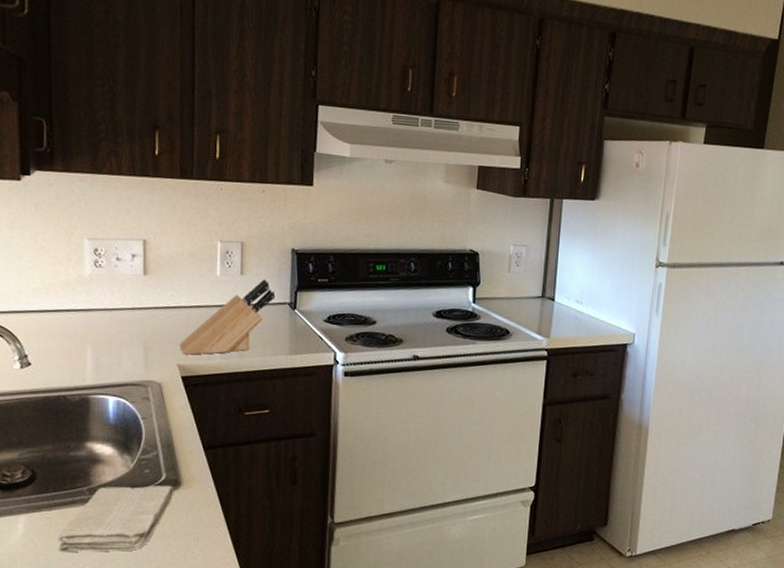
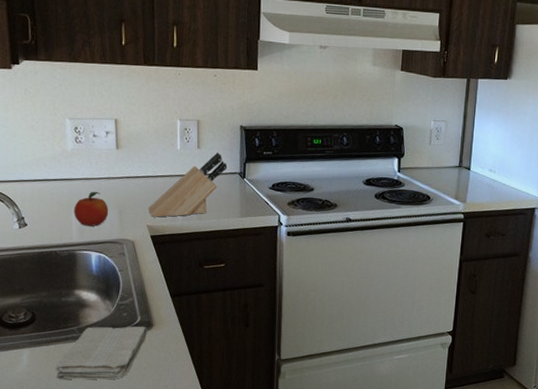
fruit: none [89,325,132,366] -> present [74,192,109,226]

